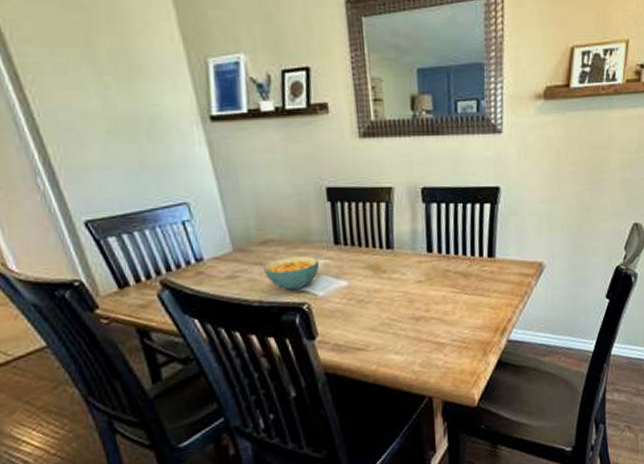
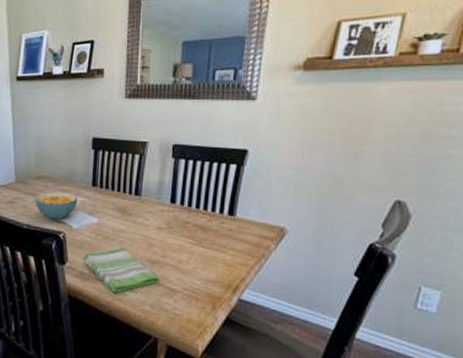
dish towel: none [336,309,427,360] -> present [83,247,160,294]

